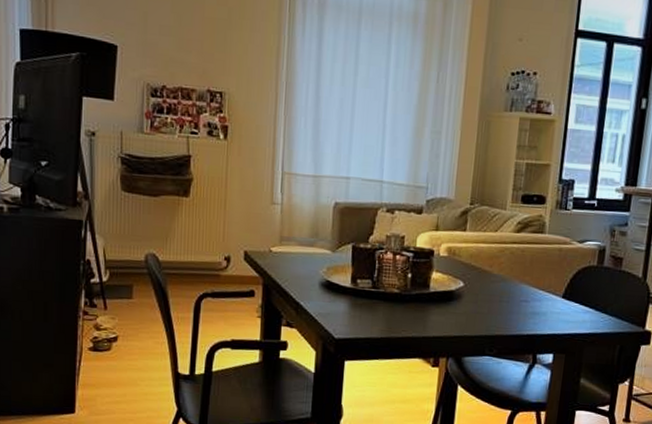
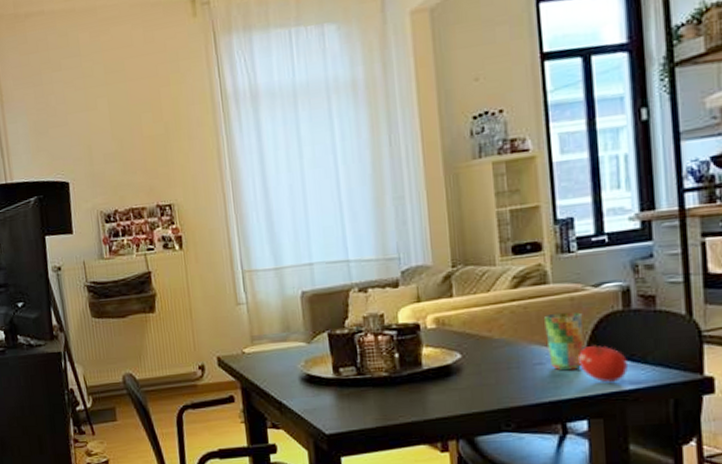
cup: none [533,259,566,311] -> present [544,312,583,371]
fruit: none [556,291,592,326] -> present [579,344,628,383]

